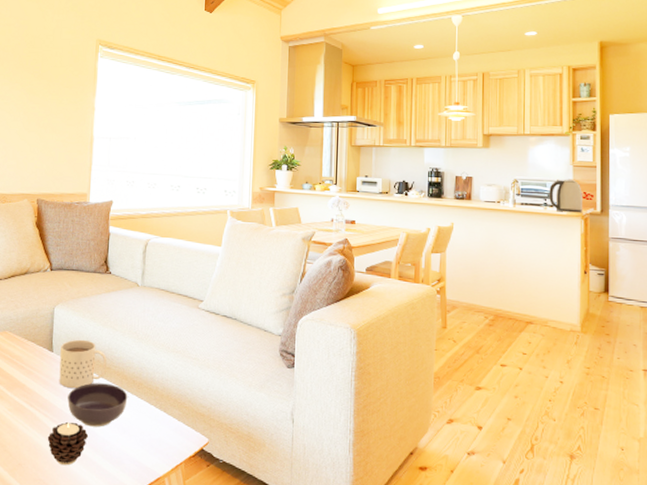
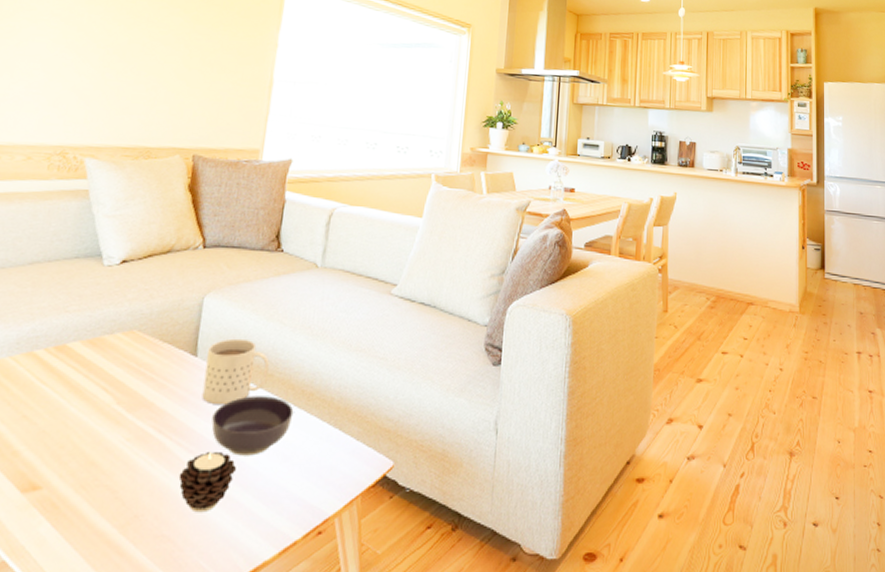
kettle: present [549,179,583,213] -> none [769,147,801,184]

